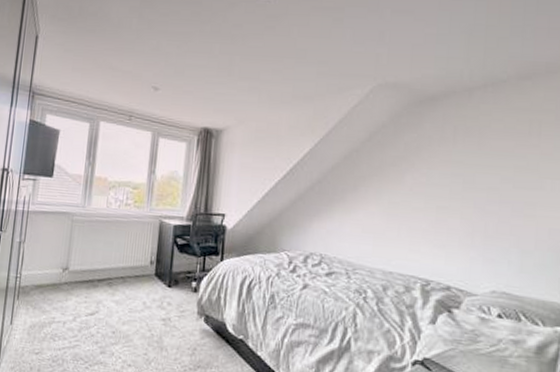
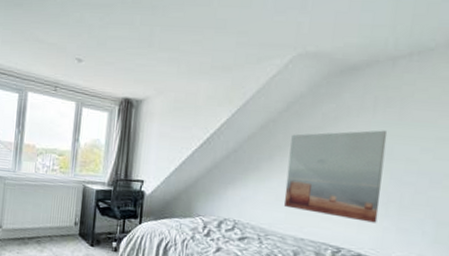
wall art: none [370,159,469,254] -> present [284,130,388,223]

